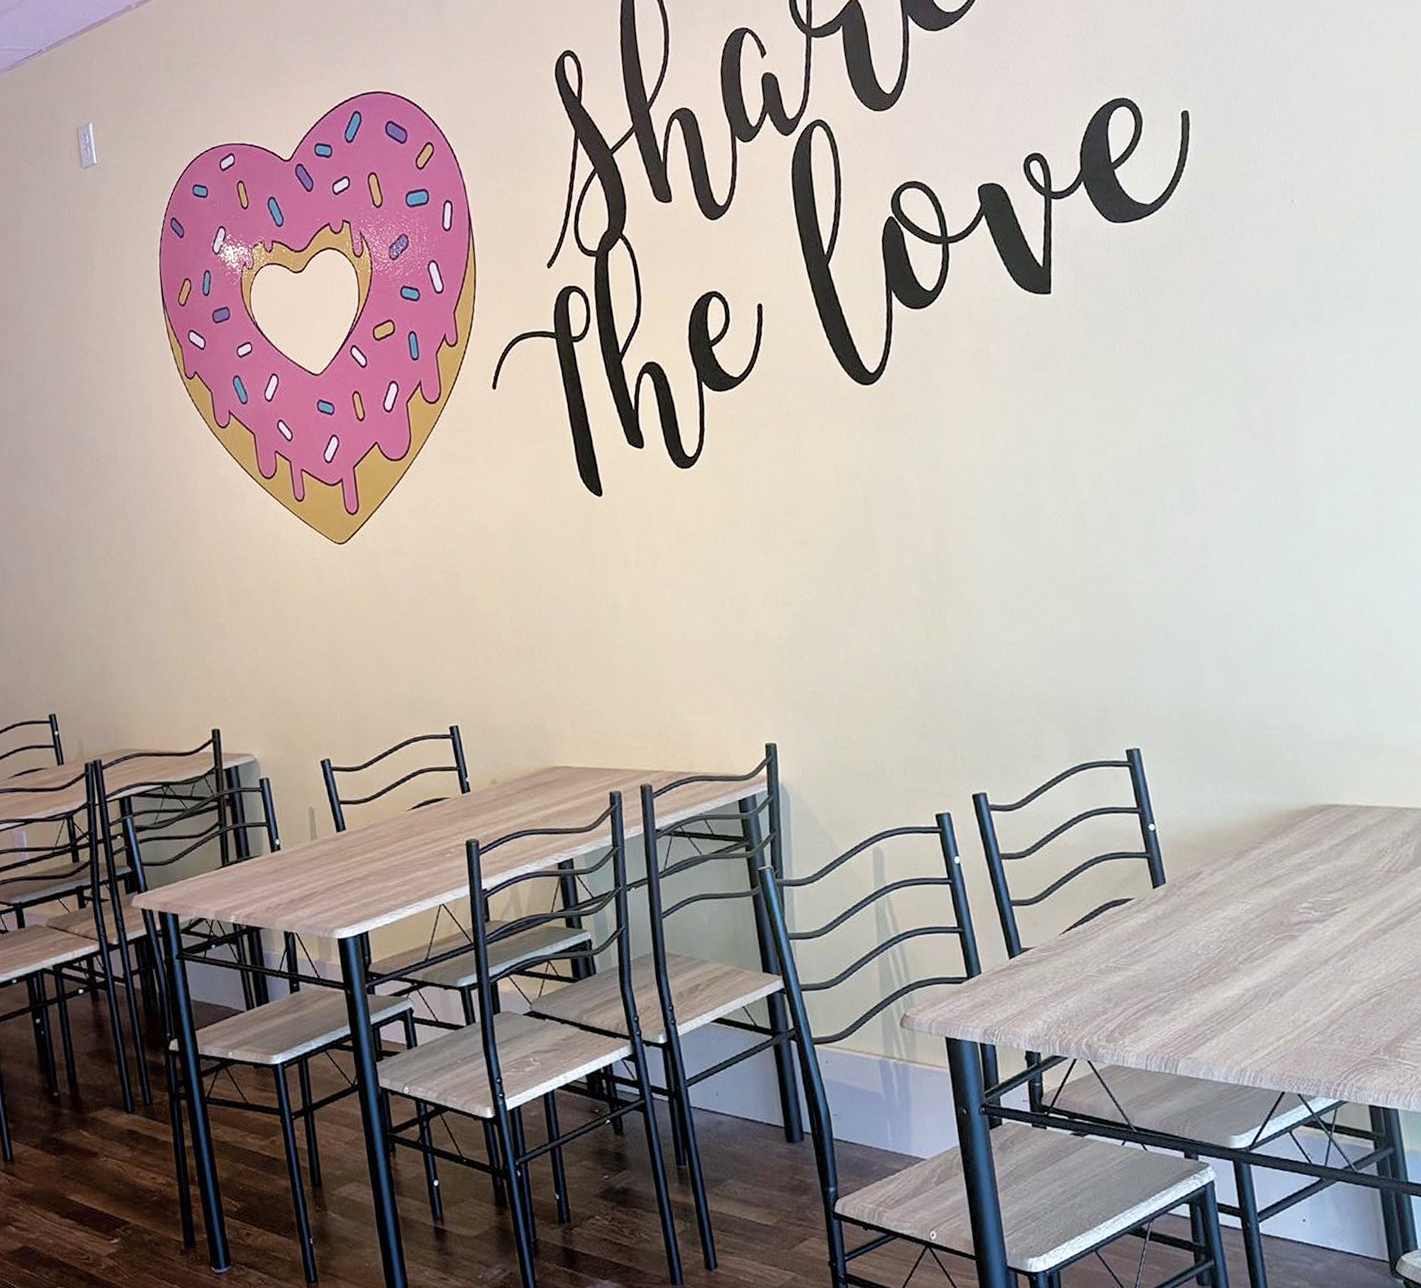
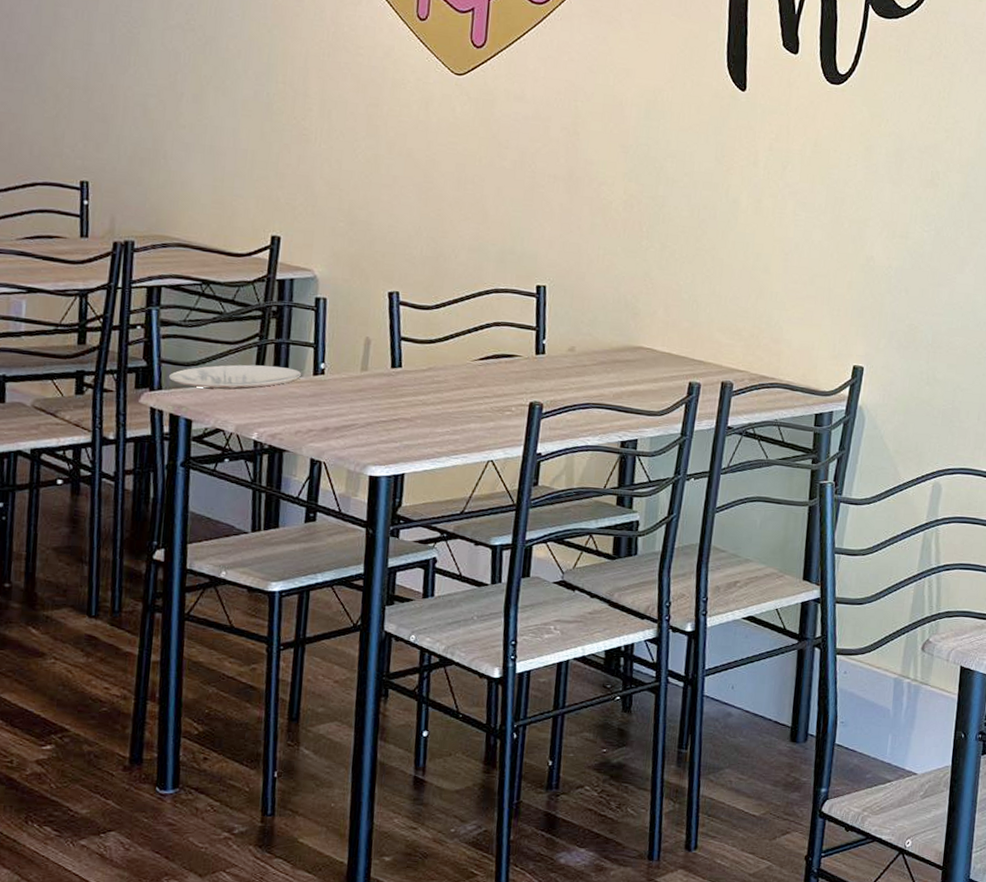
plate: none [151,849,262,883] -> present [168,364,302,390]

